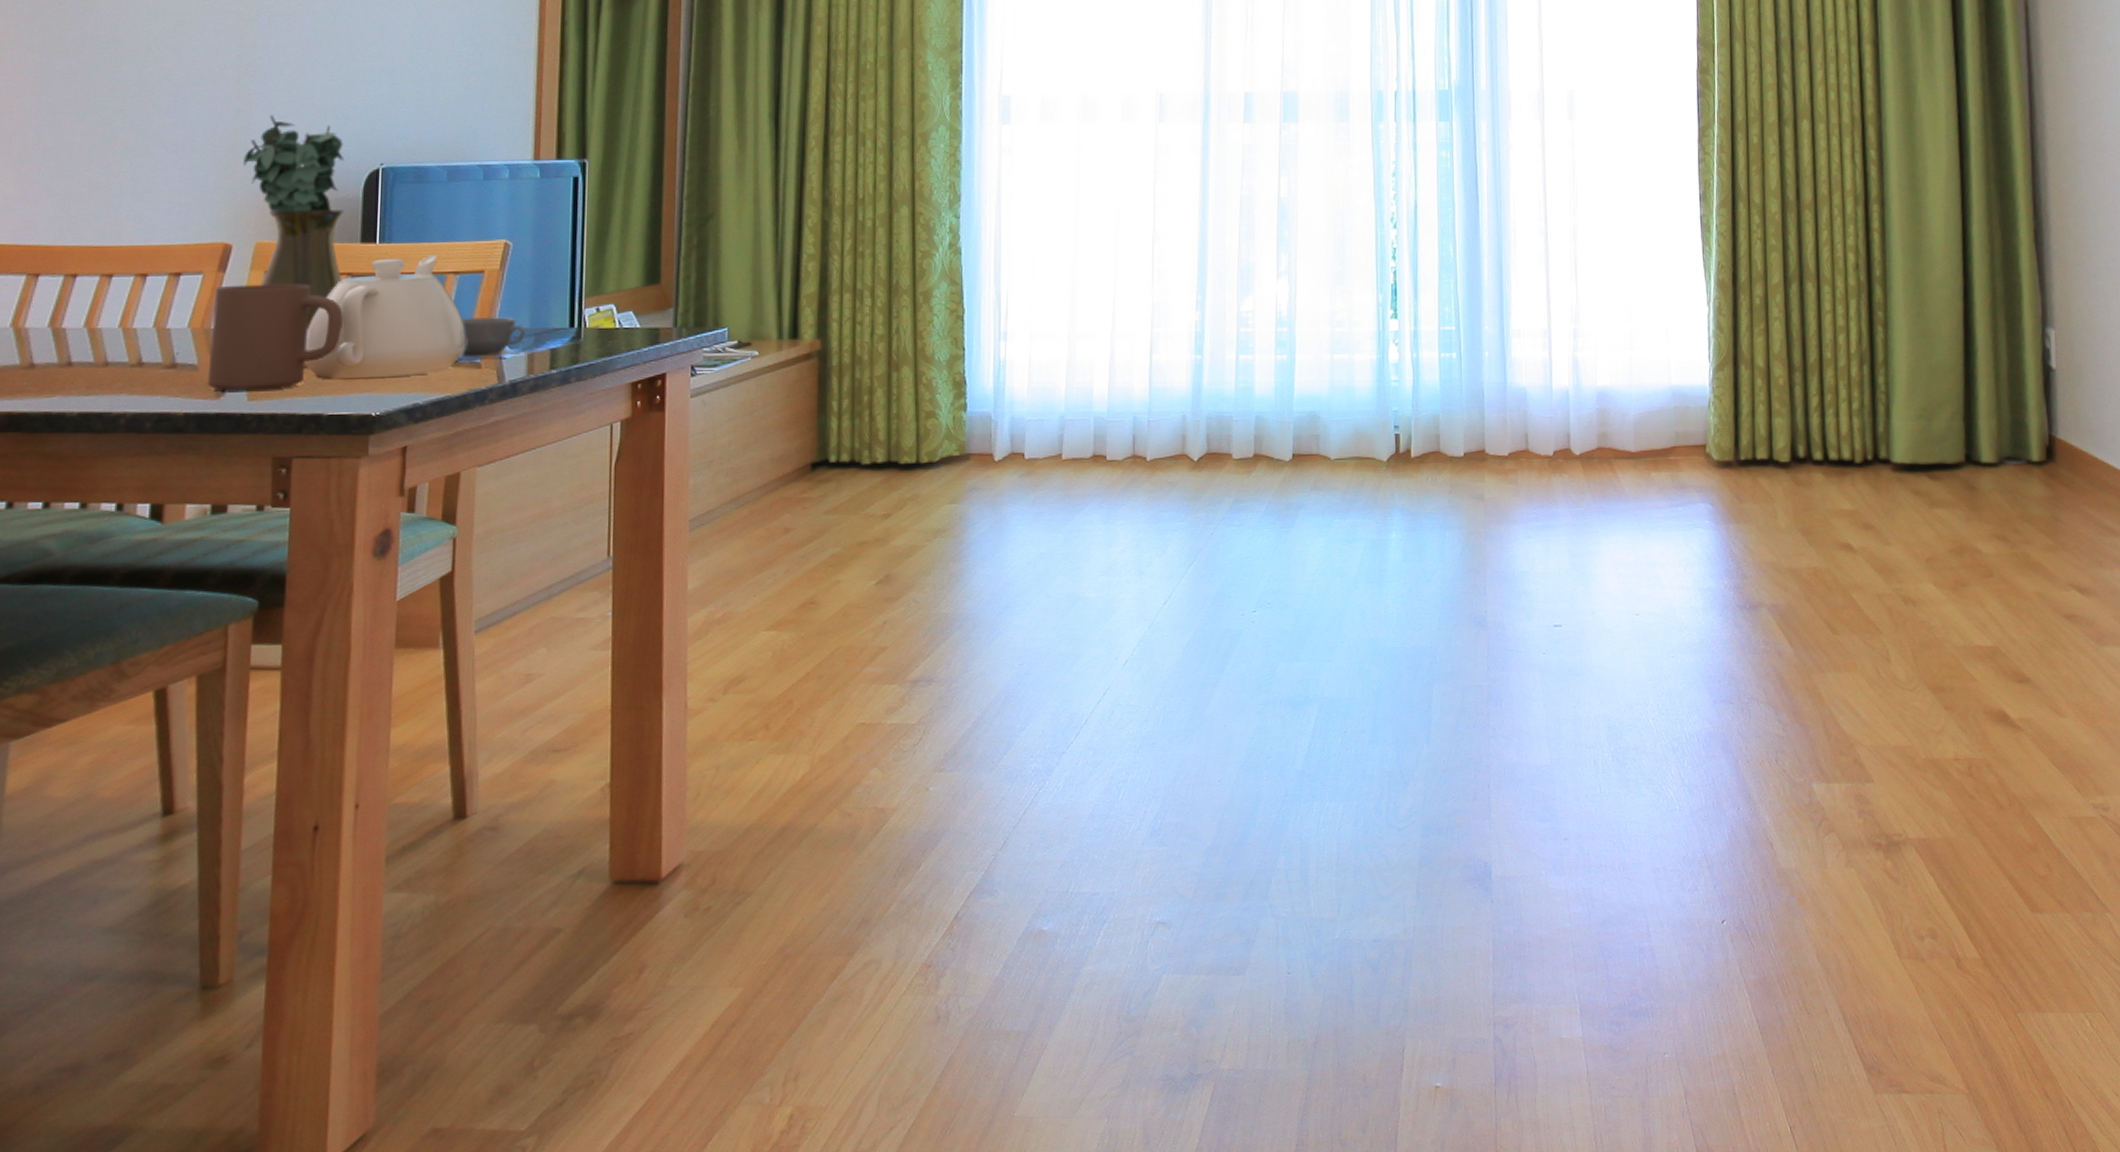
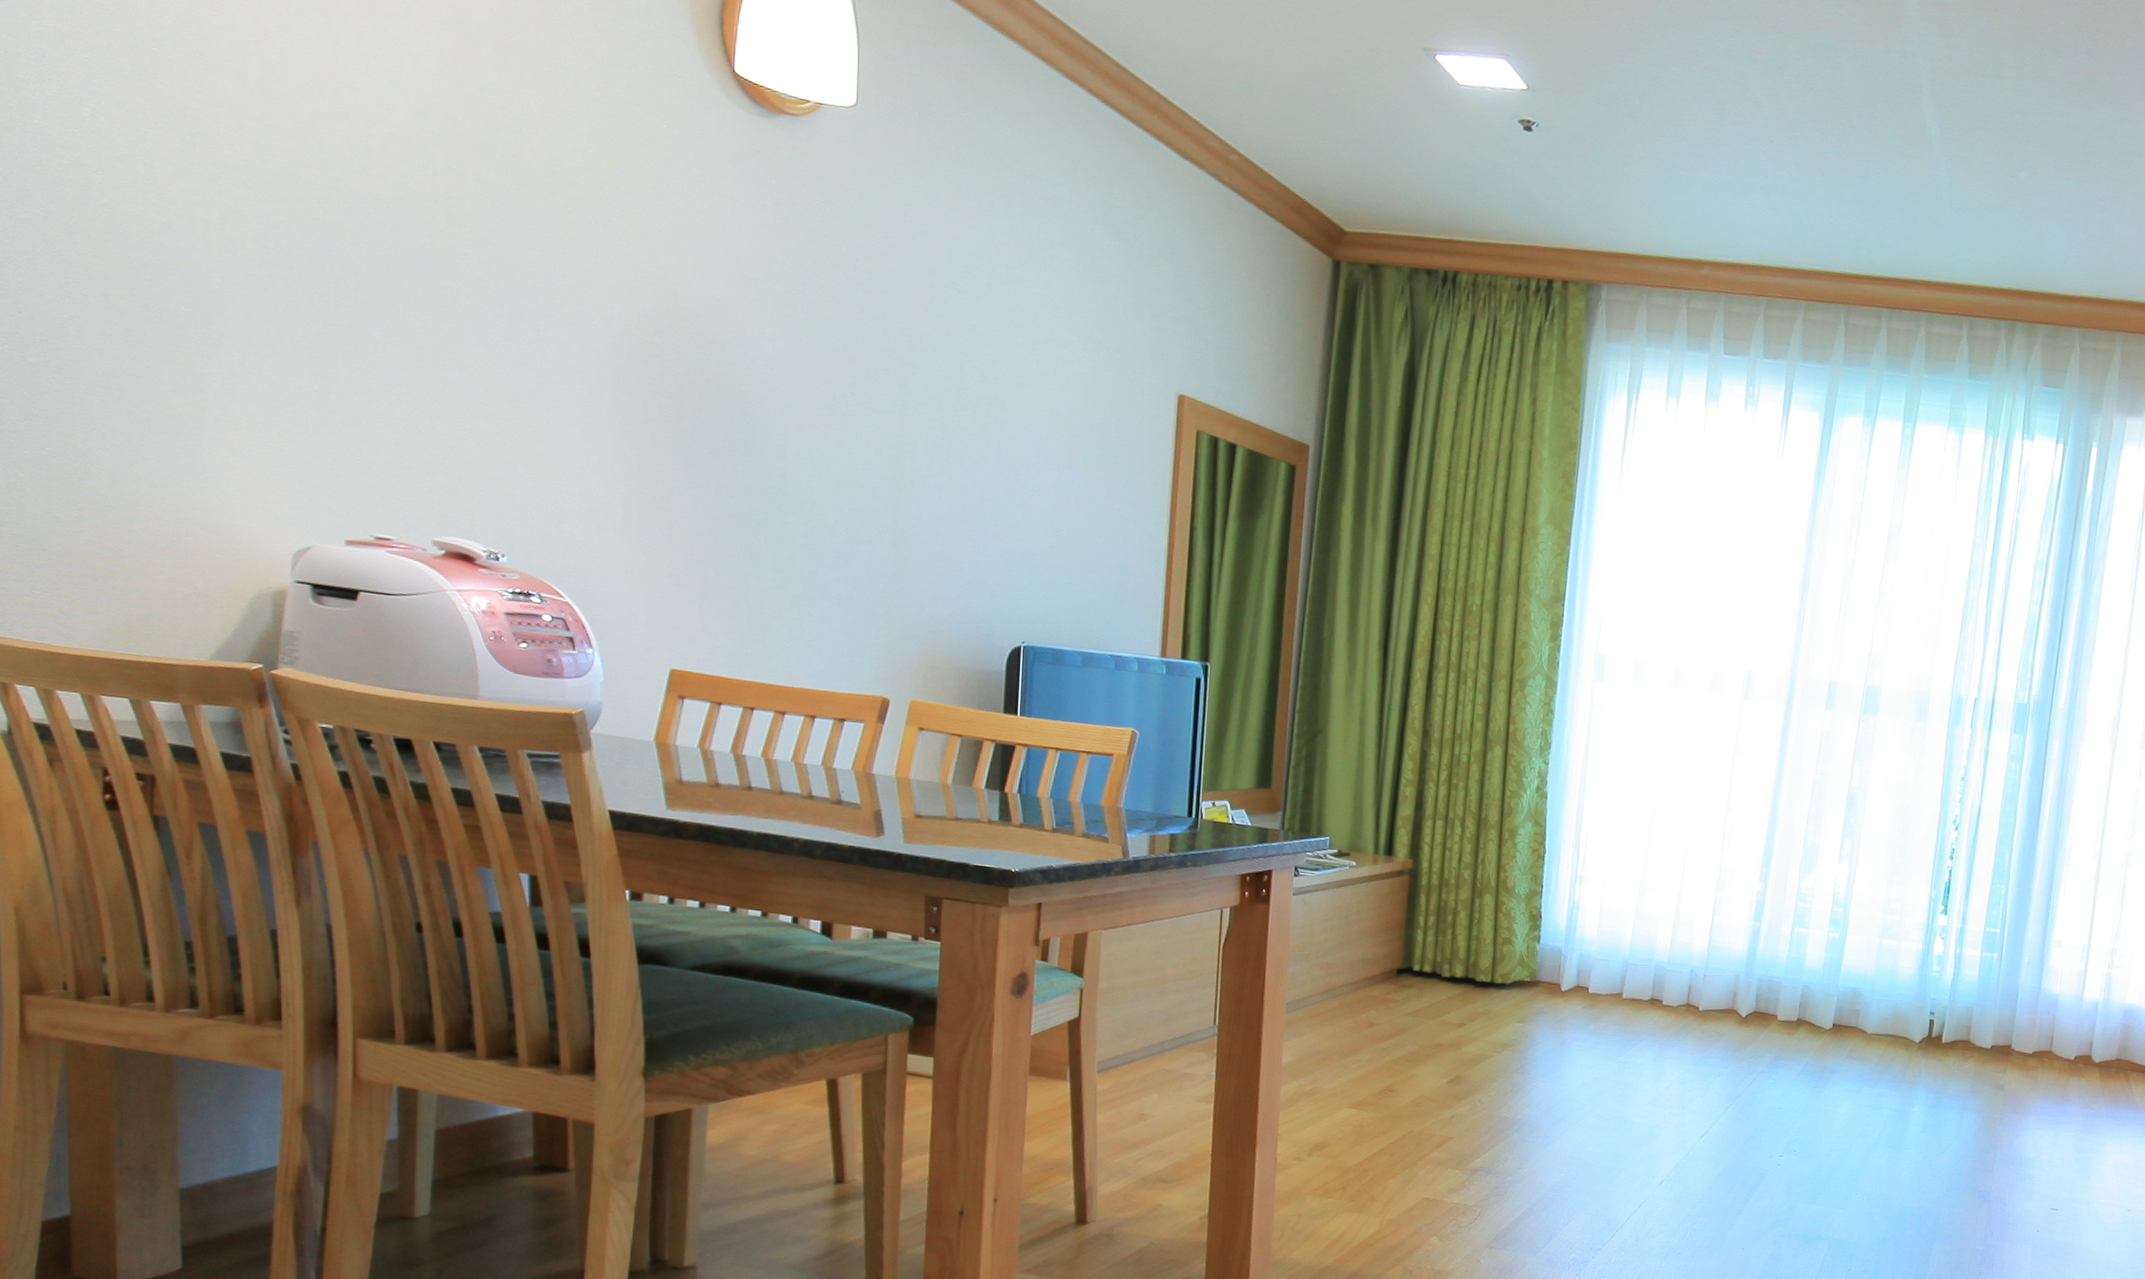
mug: present [207,283,344,391] -> none [869,736,988,836]
vase: present [243,114,344,329] -> none [899,582,990,785]
teapot: present [304,254,467,380] -> none [953,730,1096,841]
teacup: present [458,316,527,359] -> none [1088,795,1150,836]

